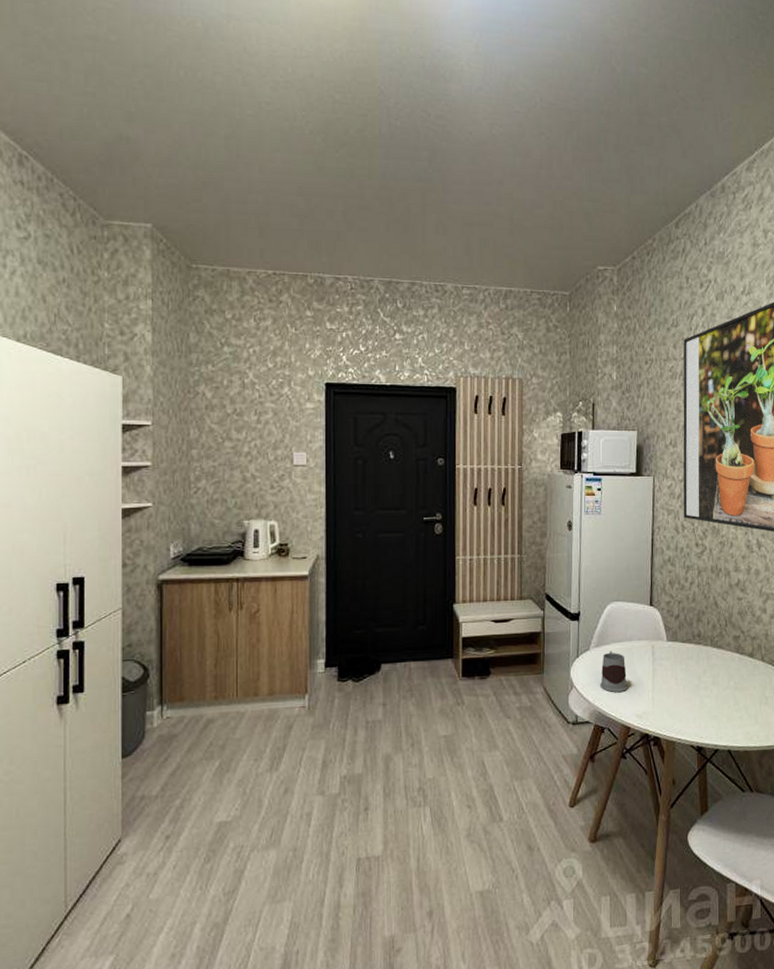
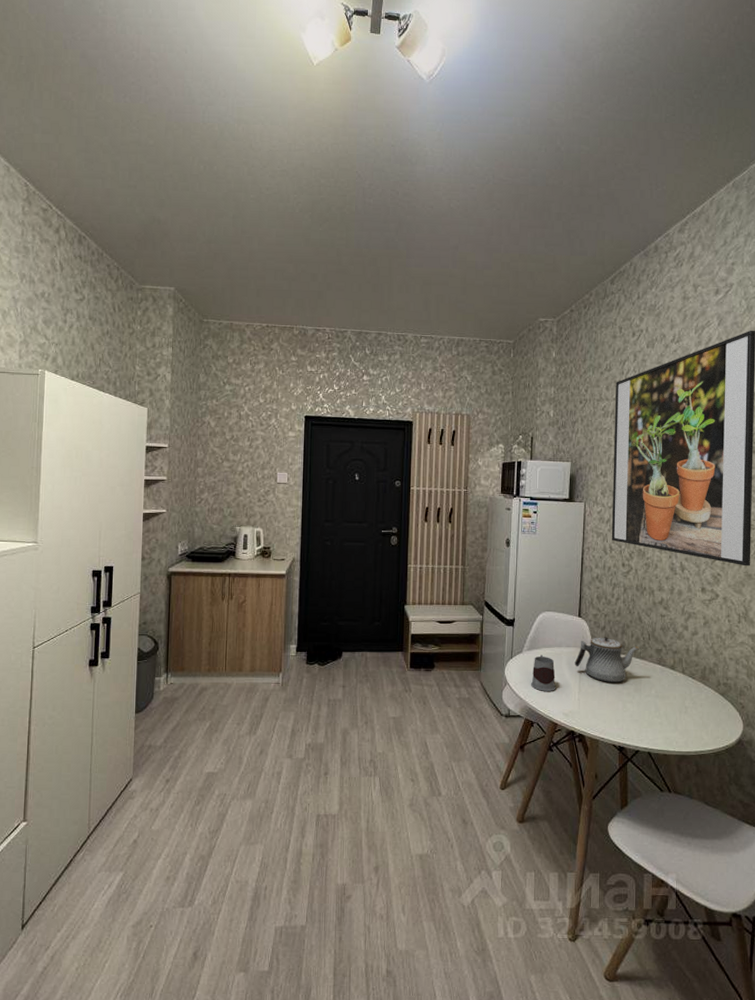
teapot: none [647,626,717,677] -> present [574,637,640,683]

